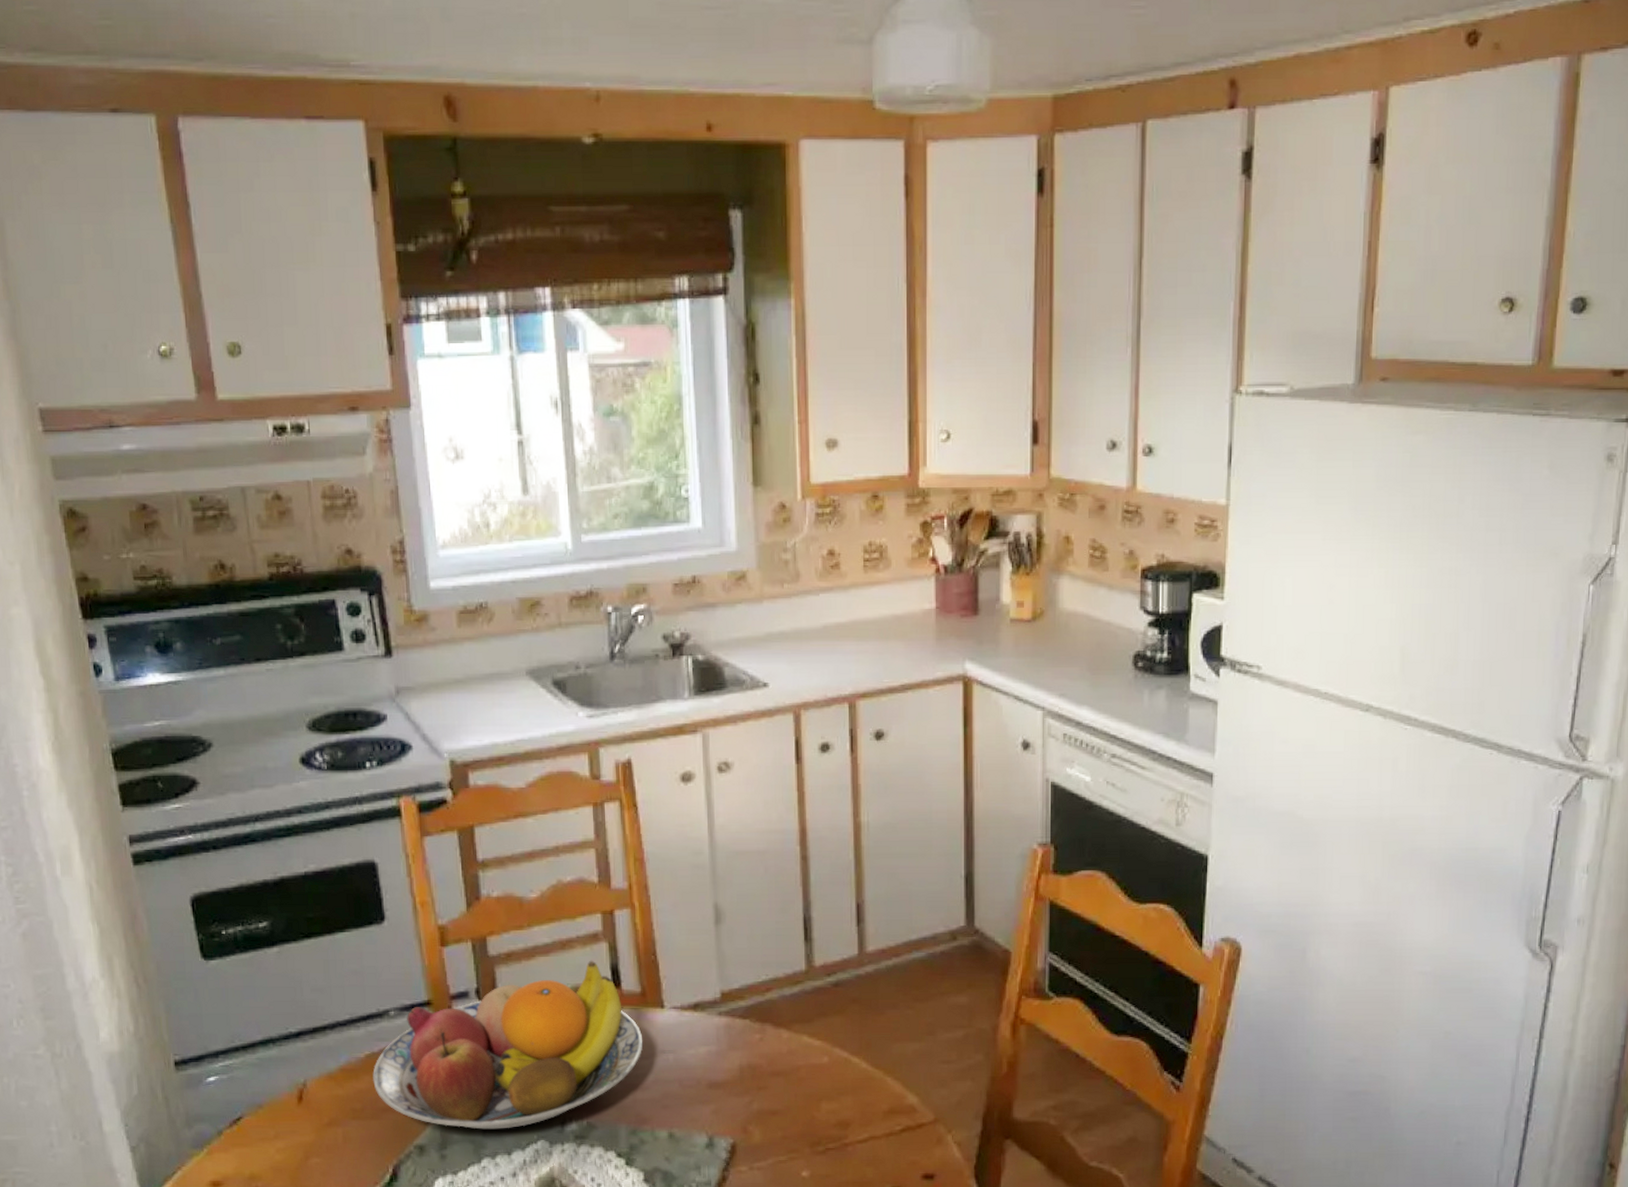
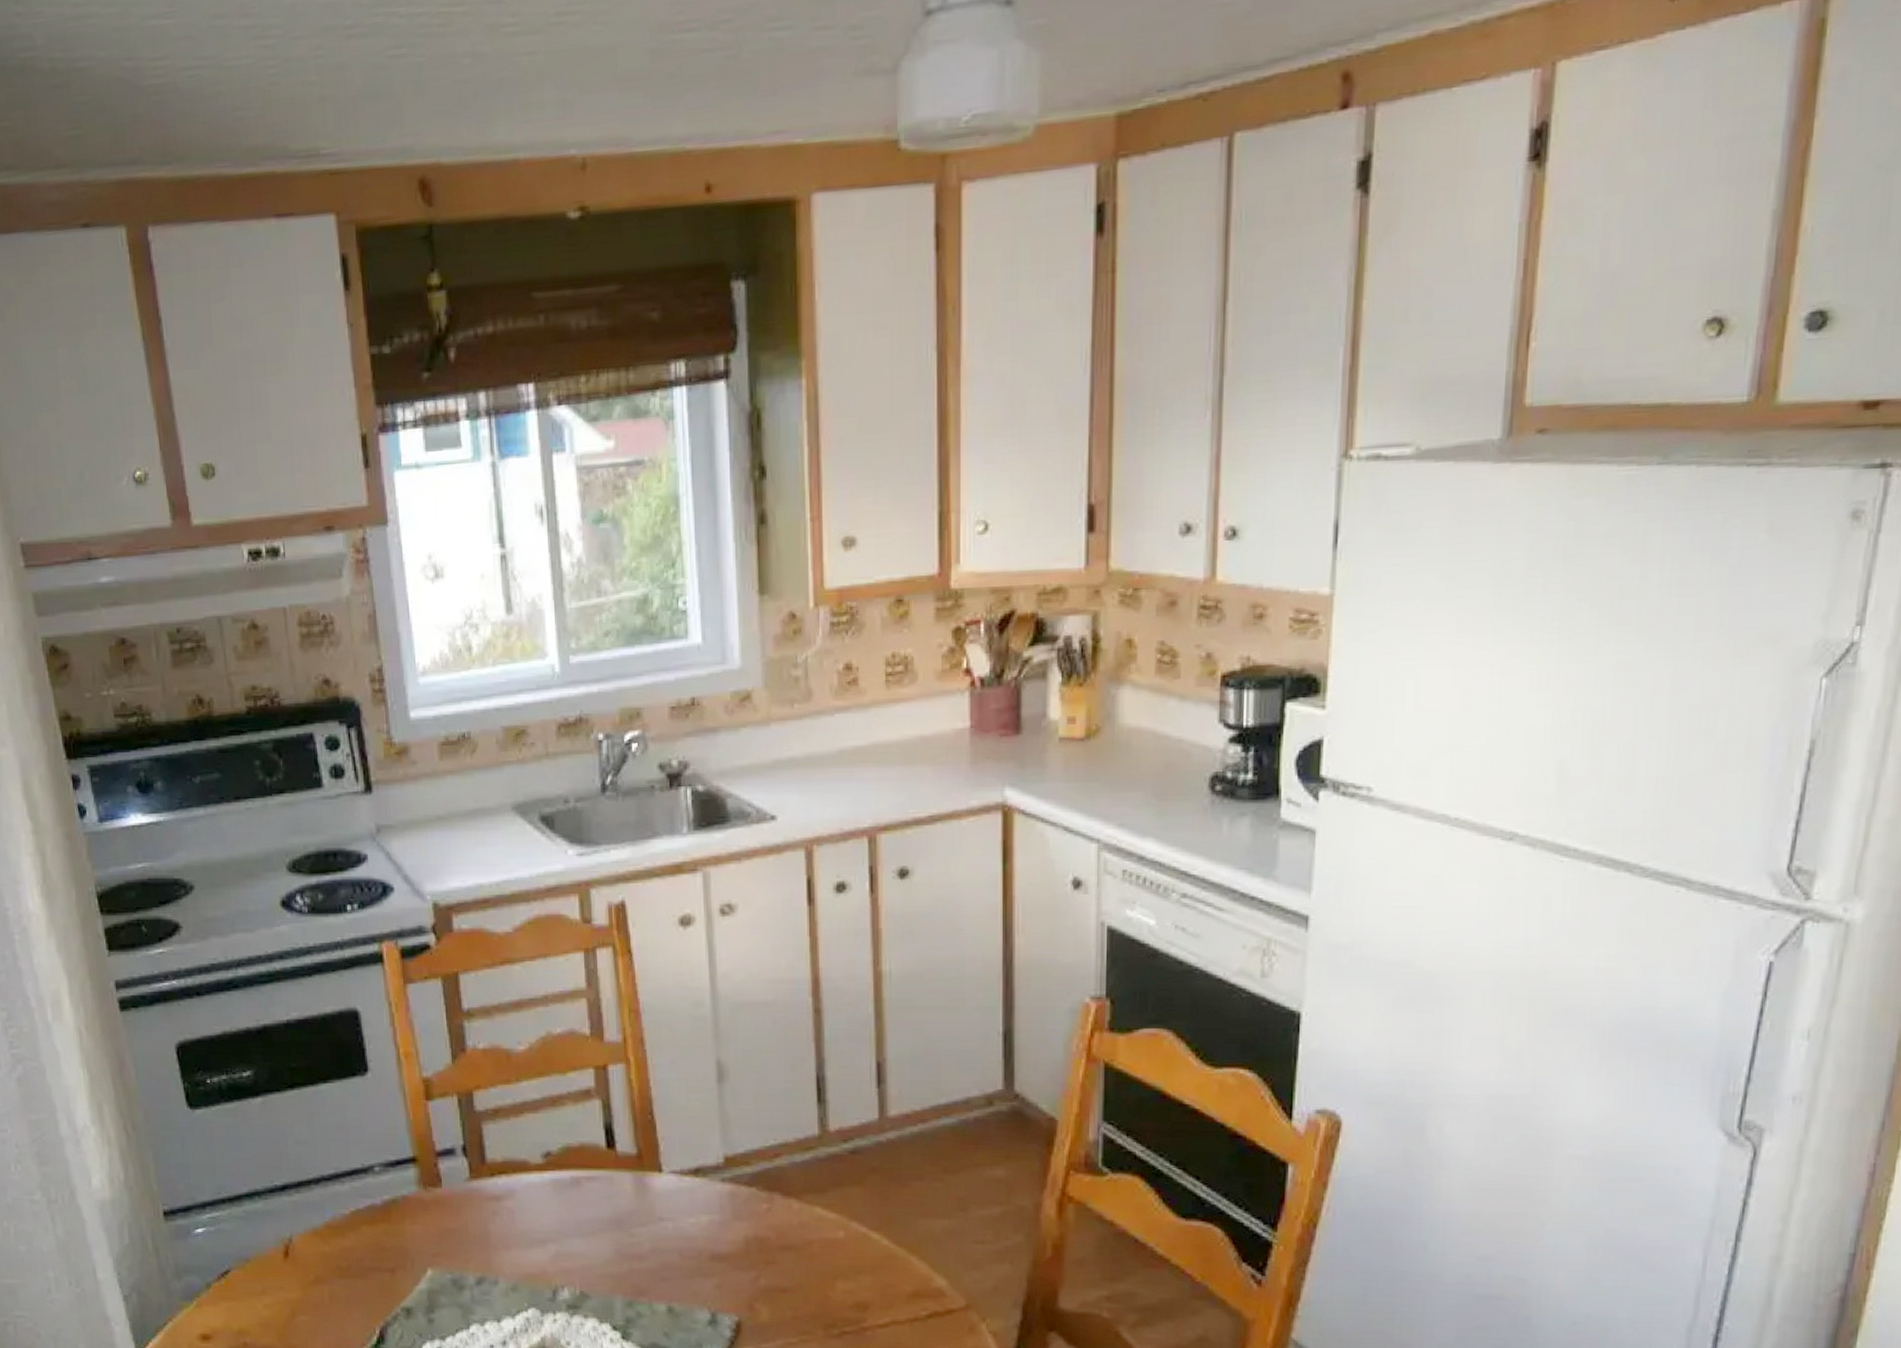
fruit bowl: present [373,960,643,1129] -> none [358,1118,640,1295]

